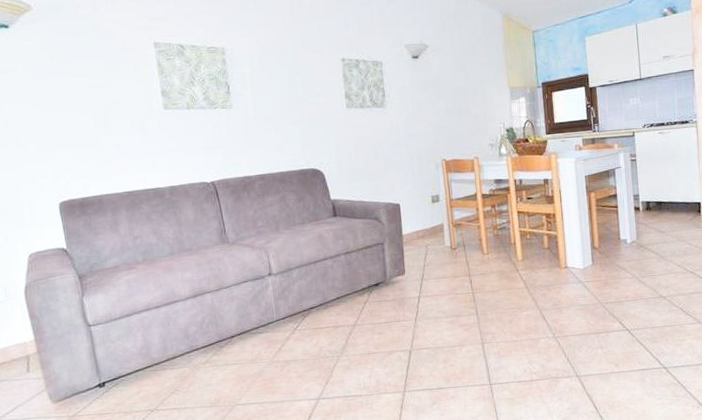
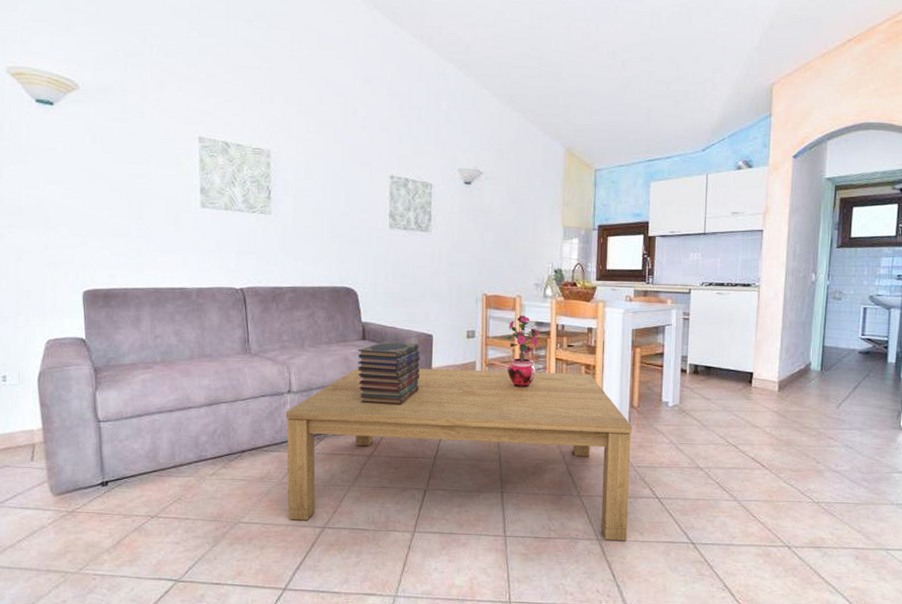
coffee table: none [269,222,604,396] -> present [285,368,632,541]
book stack: none [331,213,393,277] -> present [358,341,421,406]
potted plant: none [465,175,501,244] -> present [502,315,540,388]

